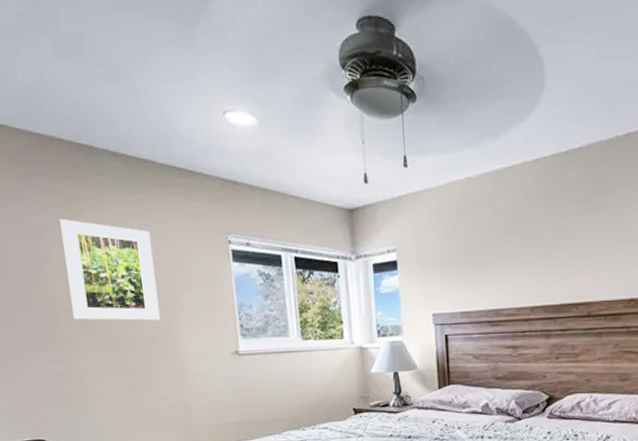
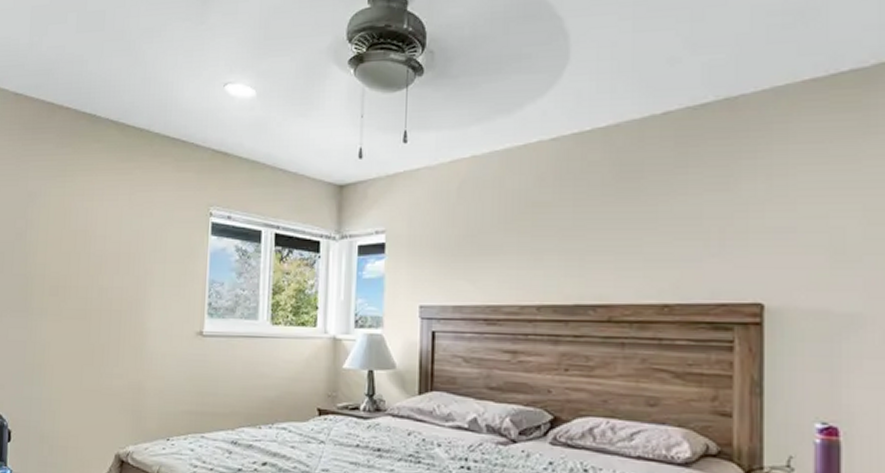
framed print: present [58,218,161,321] -> none [45,183,135,292]

